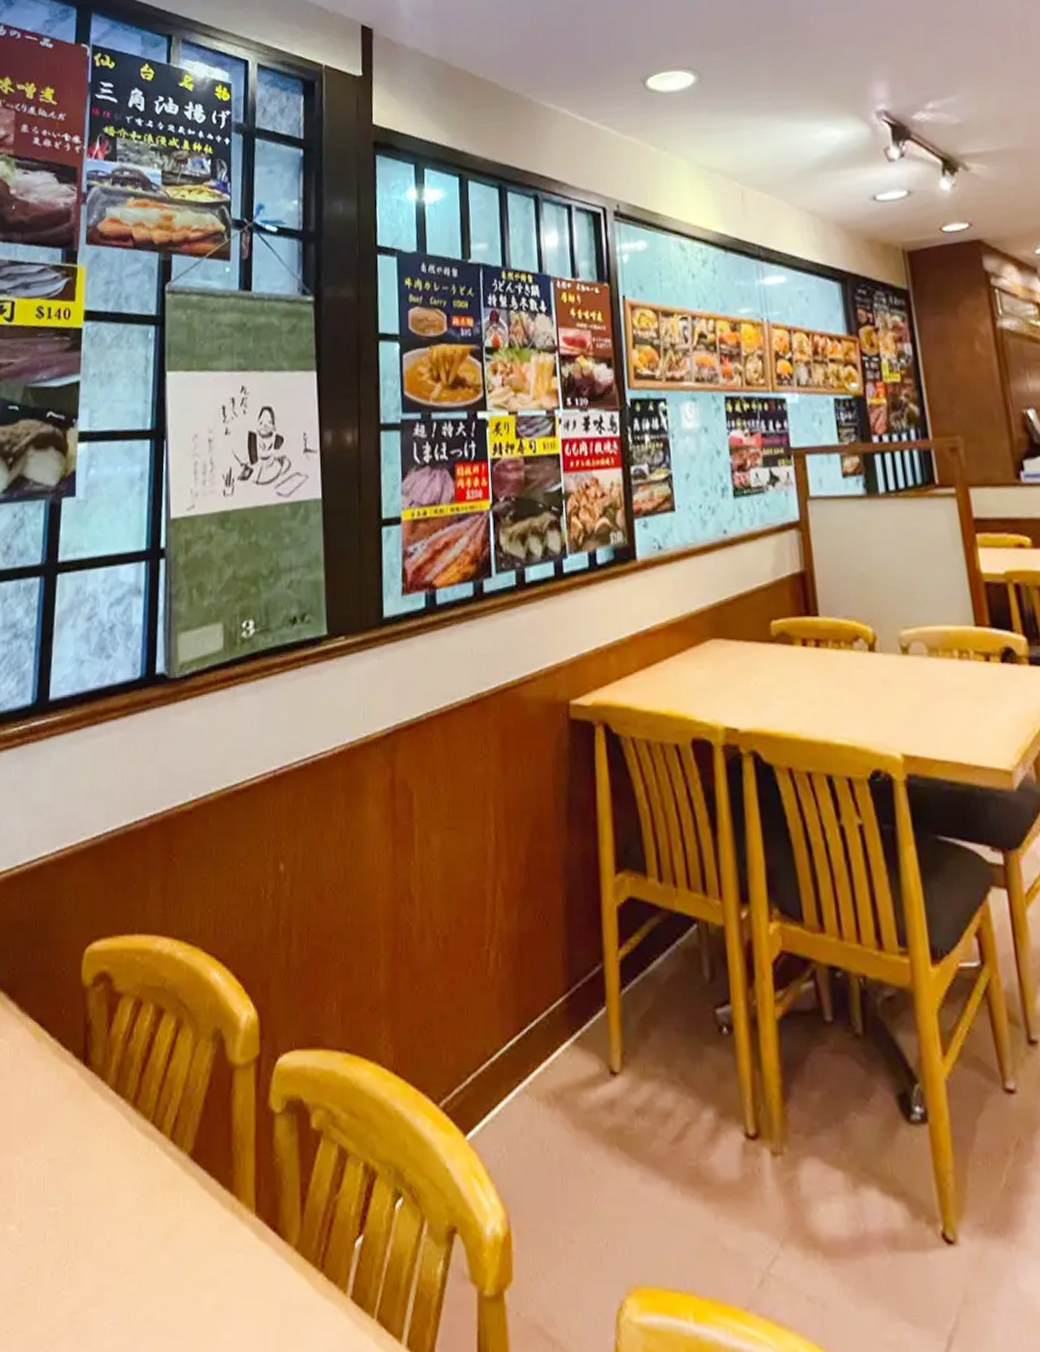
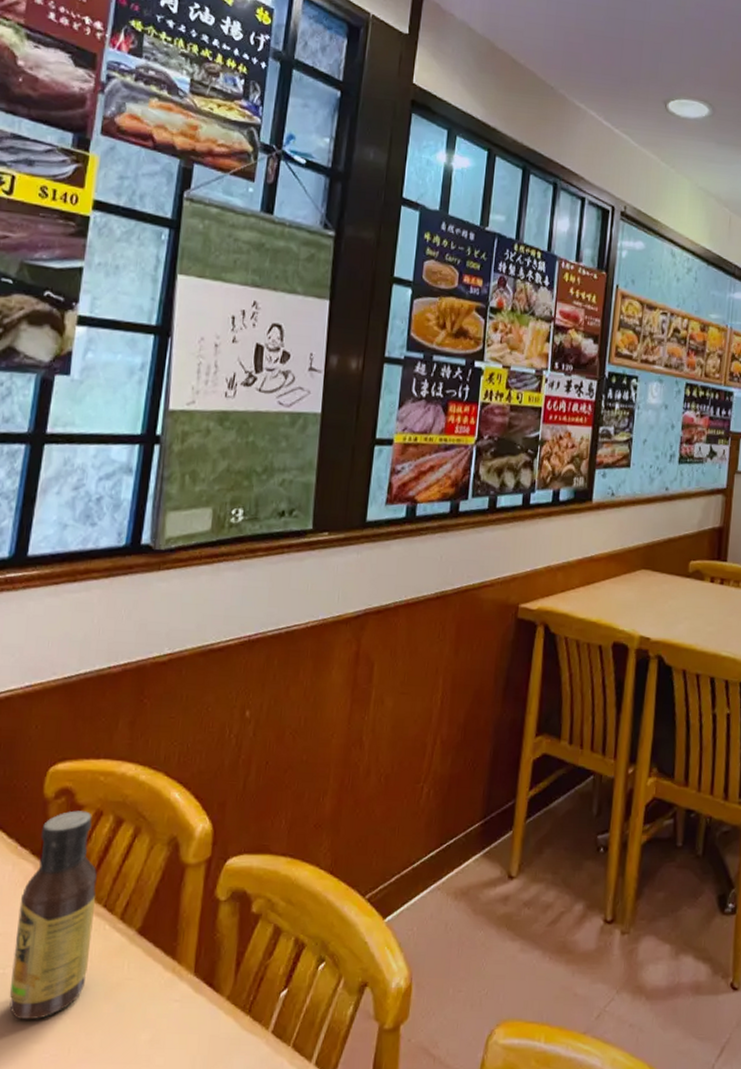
sauce bottle: none [63,1000,143,1275] -> present [9,810,97,1020]

